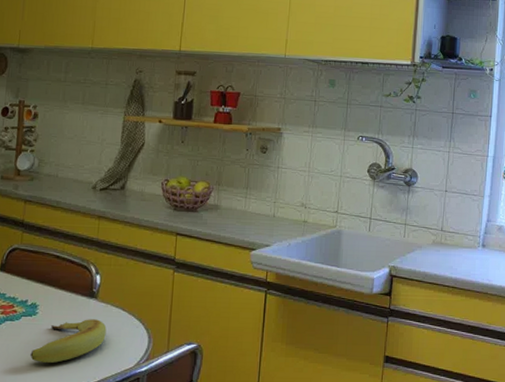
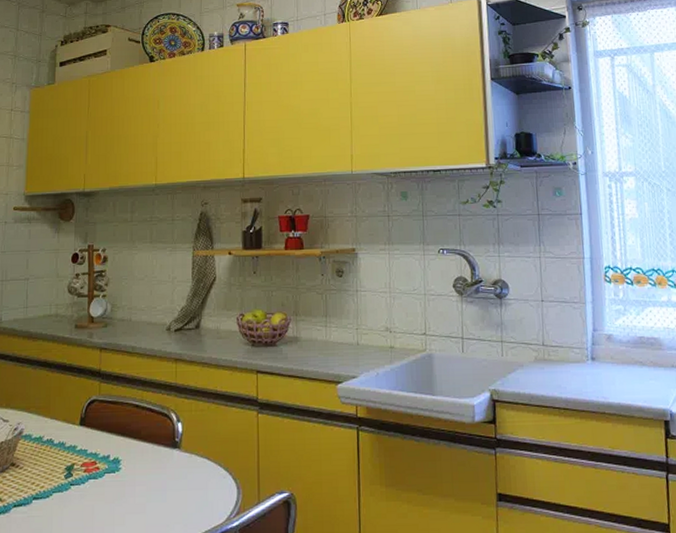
banana: present [30,319,107,364] -> none [116,471,193,524]

